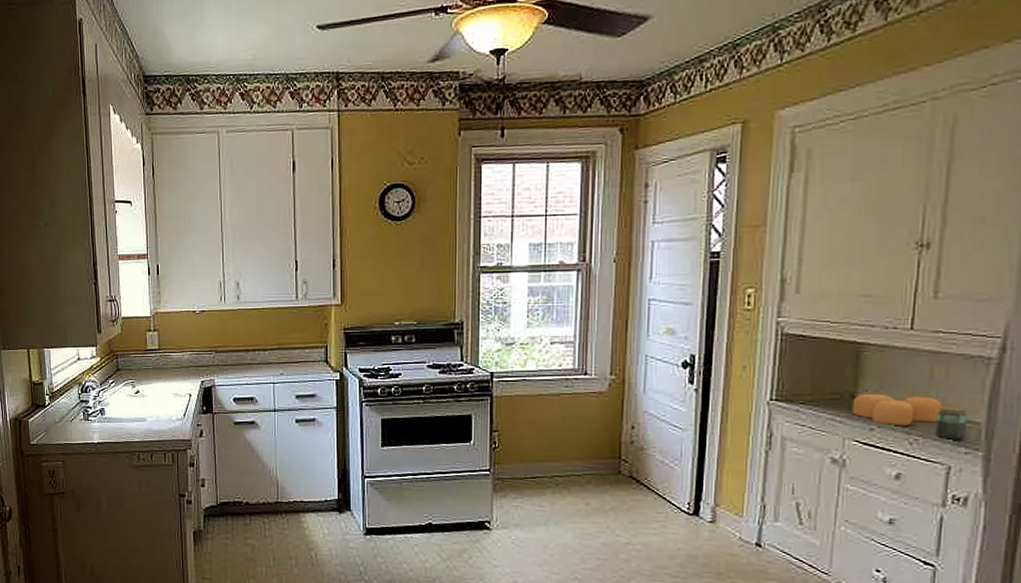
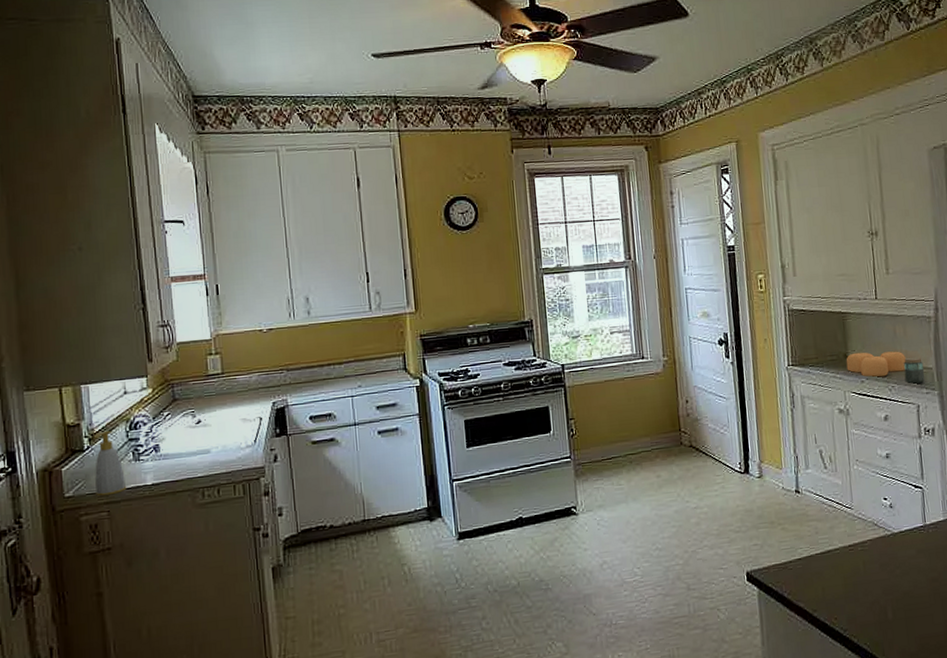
soap bottle: none [53,391,78,448] -> present [93,431,127,497]

